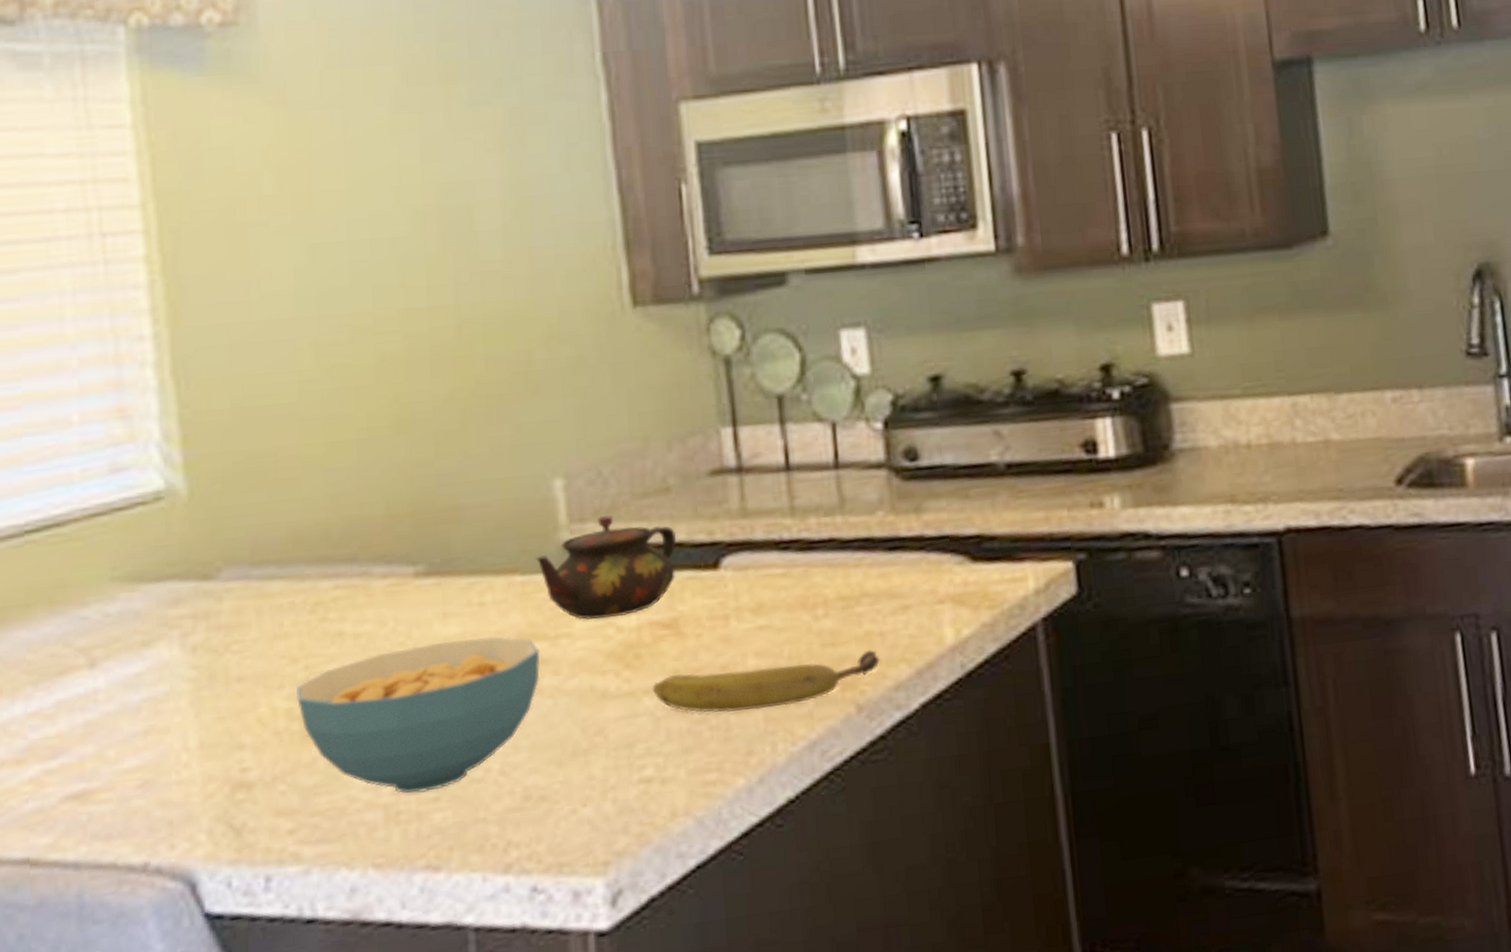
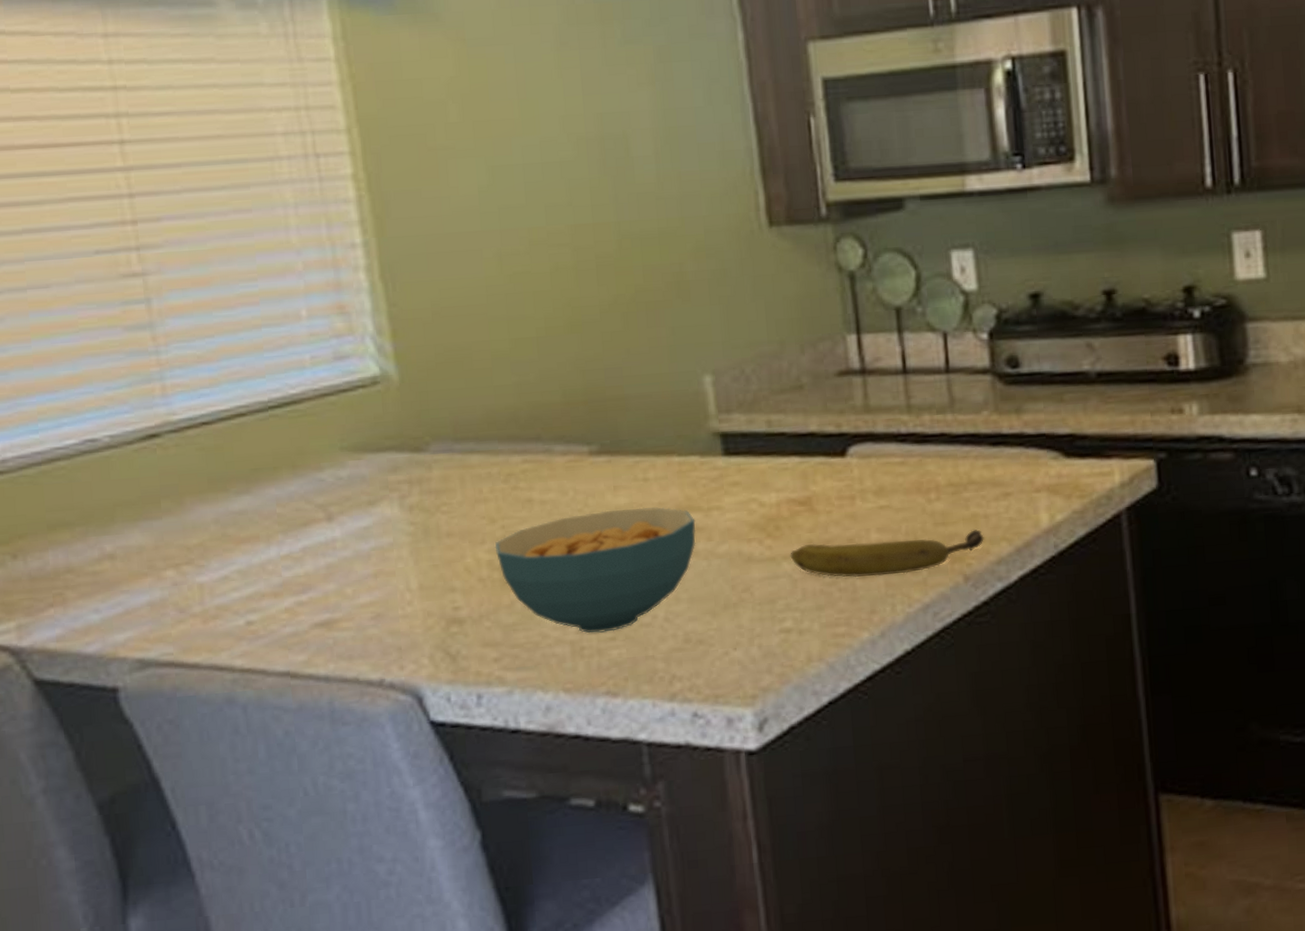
teapot: present [535,514,676,620] -> none [689,407,809,496]

